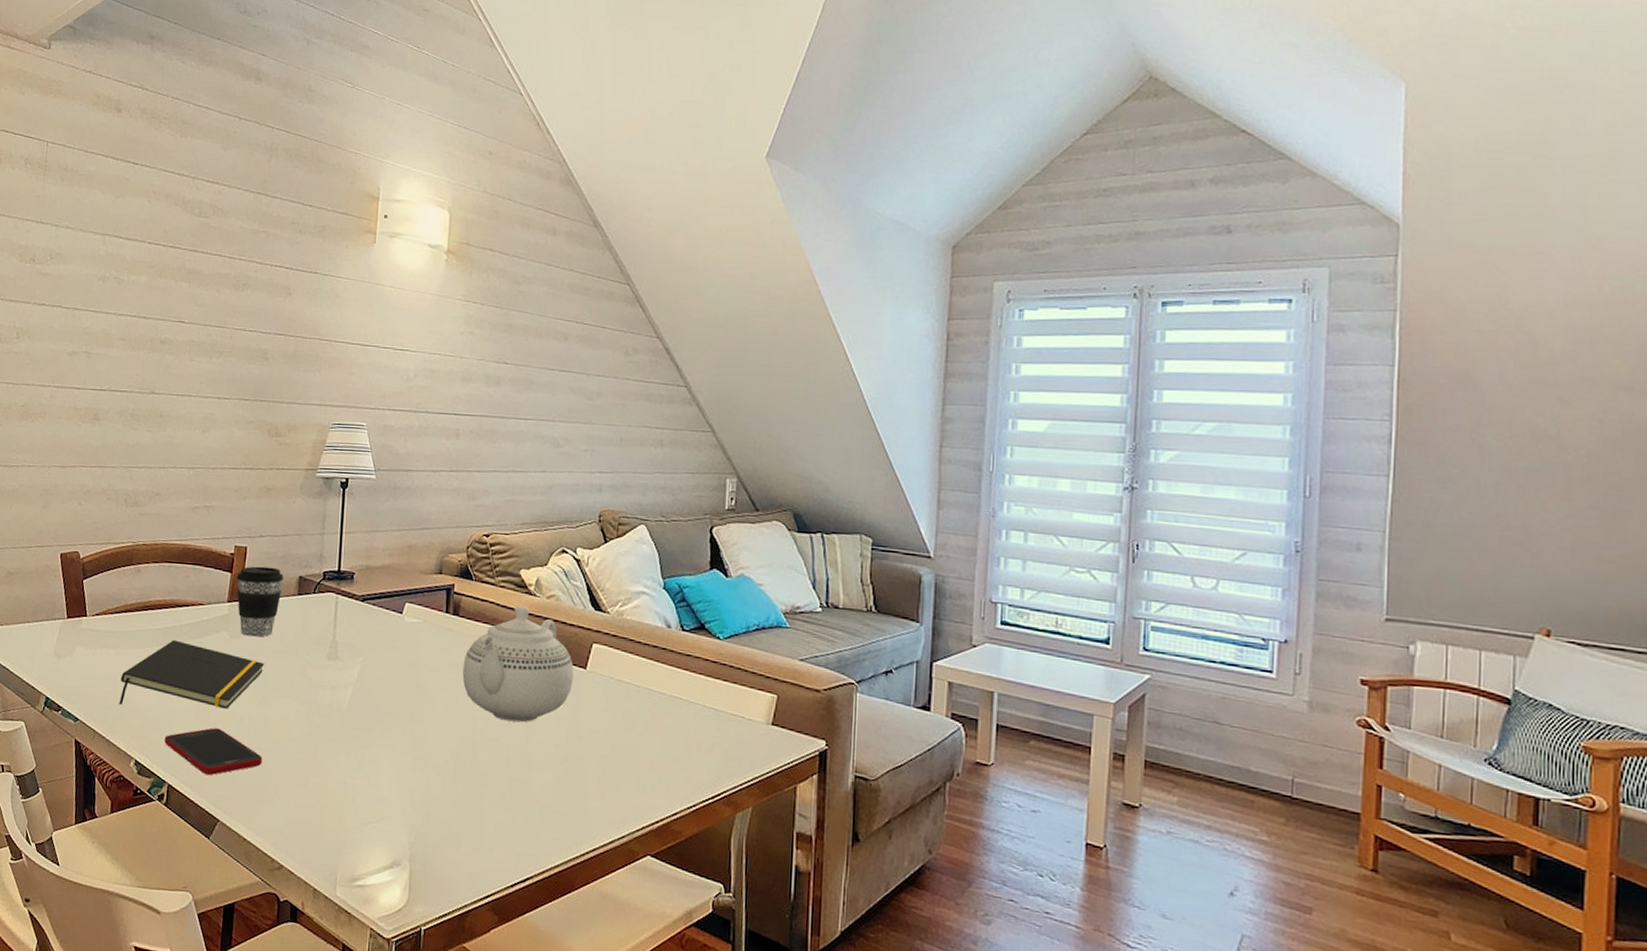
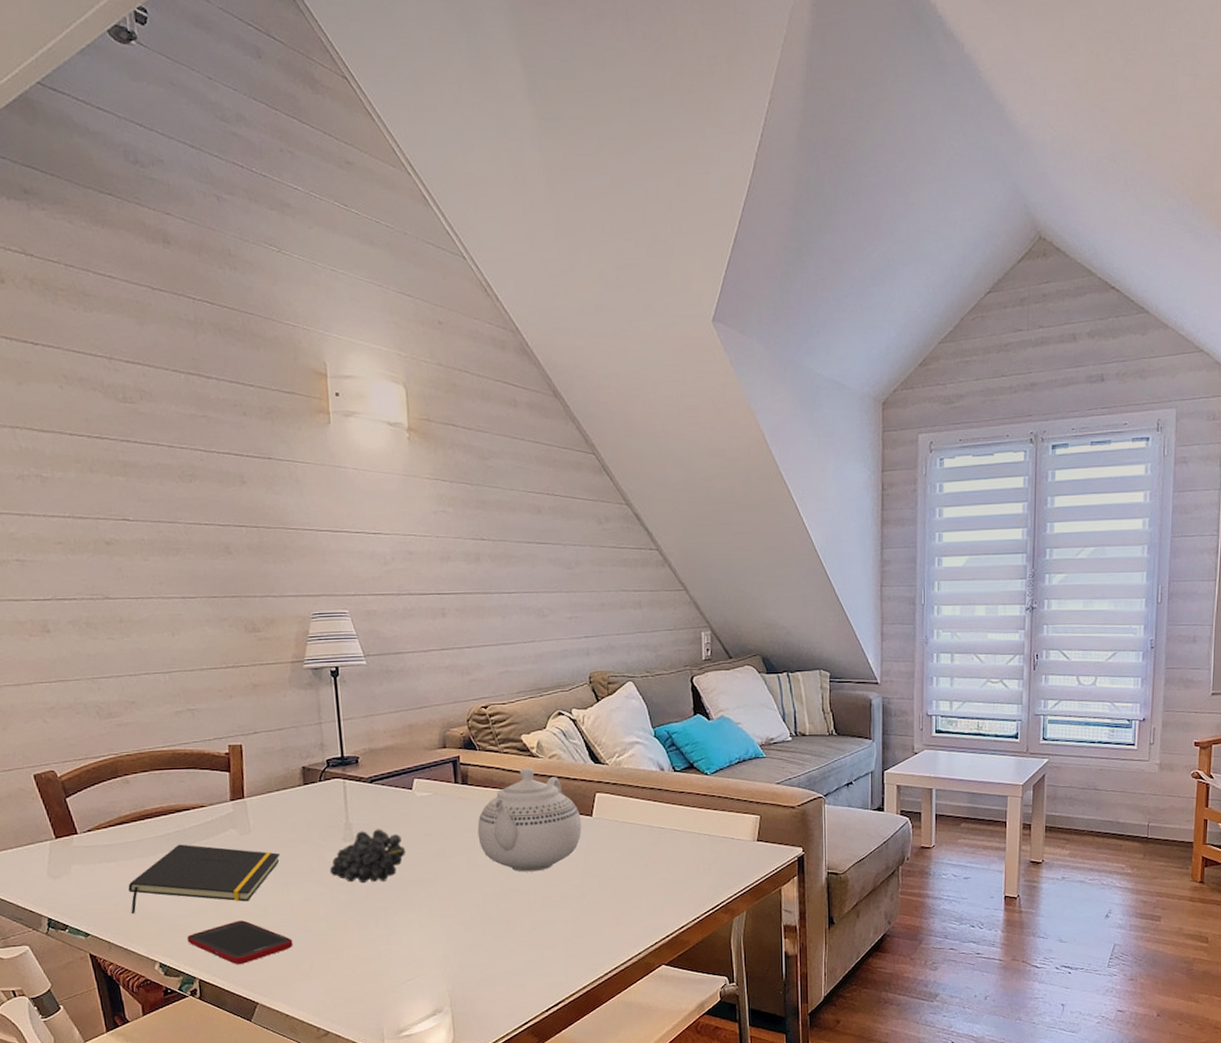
coffee cup: present [236,566,284,637] -> none [235,761,286,831]
fruit: none [309,651,388,710] -> present [329,829,406,884]

